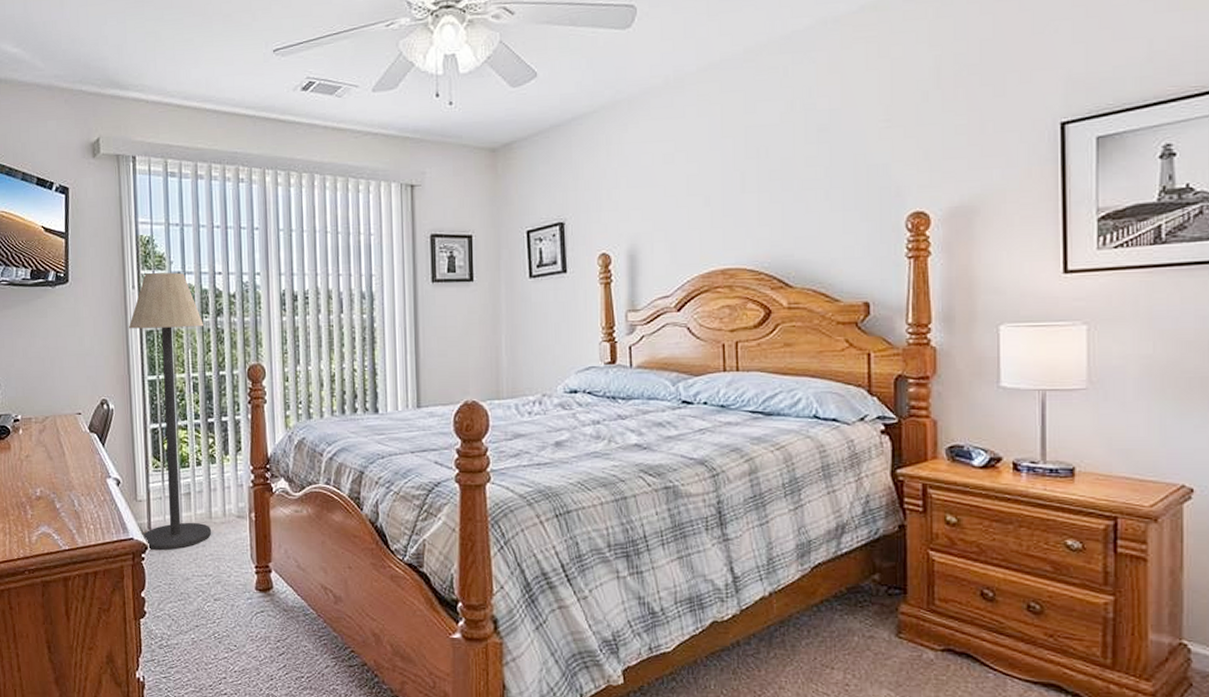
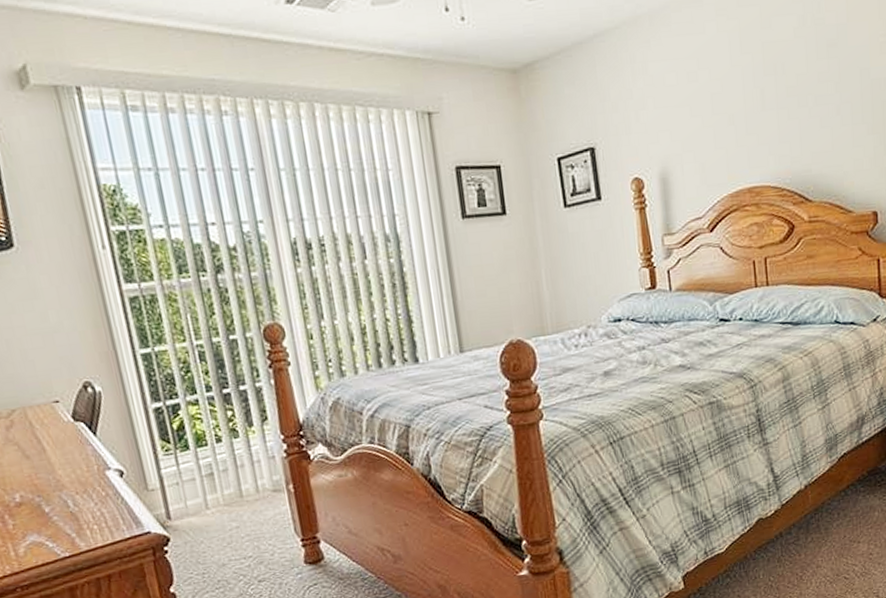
floor lamp: present [128,272,212,550] -> none [104,226,246,541]

